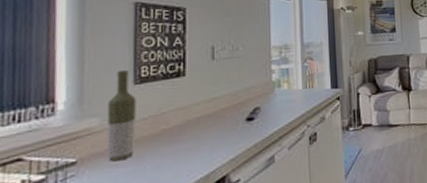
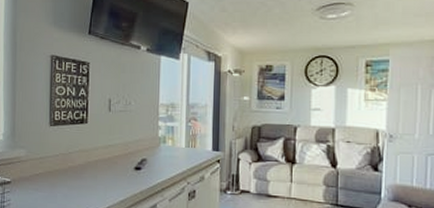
bottle: present [107,70,136,162] -> none [31,113,51,186]

